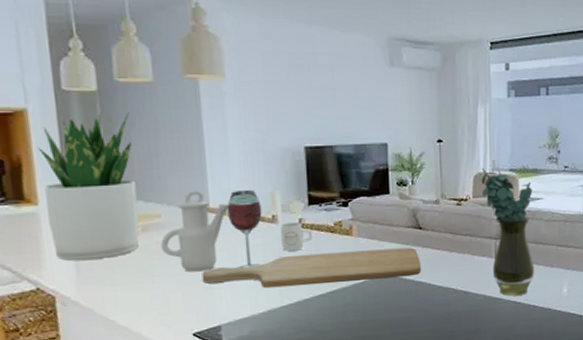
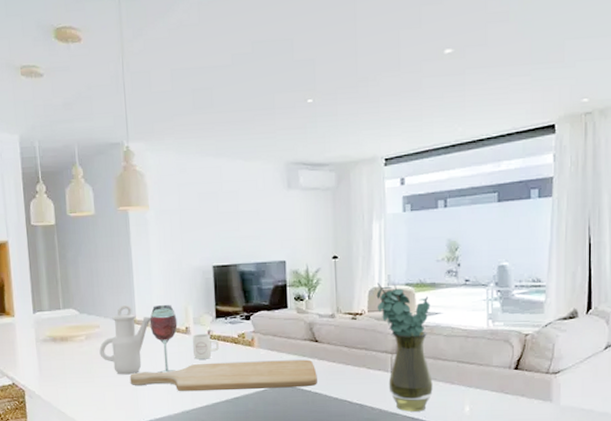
planter: present [38,112,139,261] -> none [15,241,84,363]

